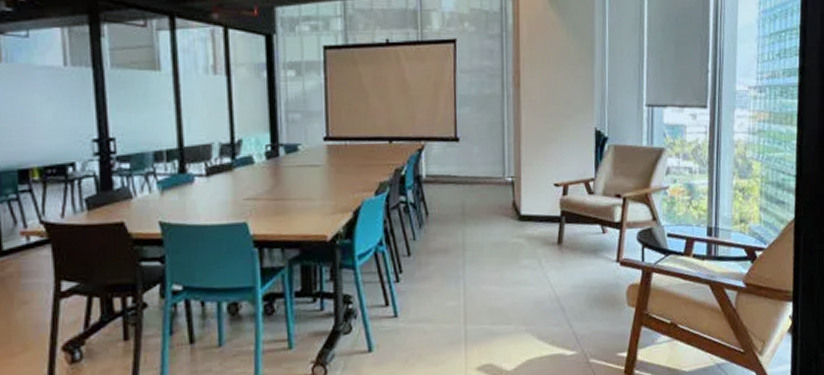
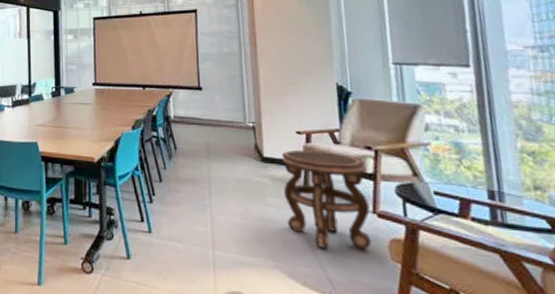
side table: none [538,202,614,304] -> present [281,149,372,250]

